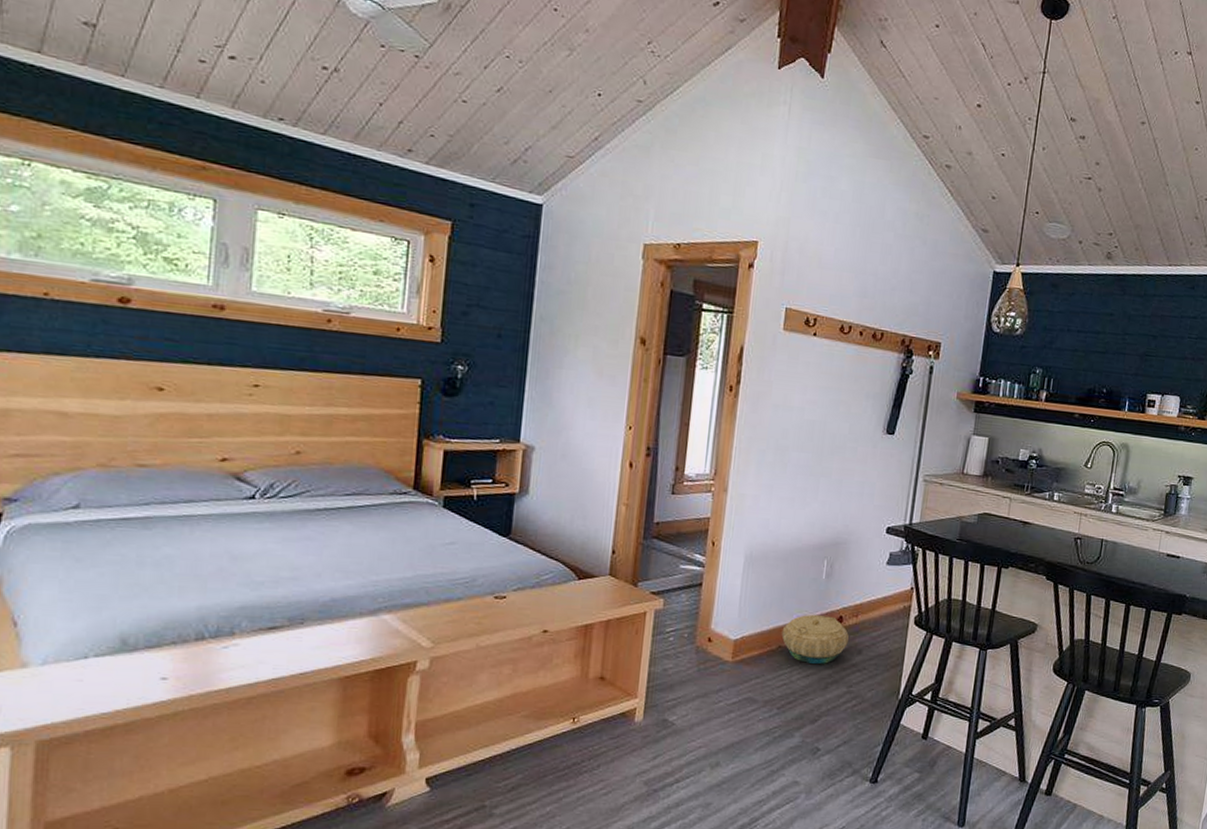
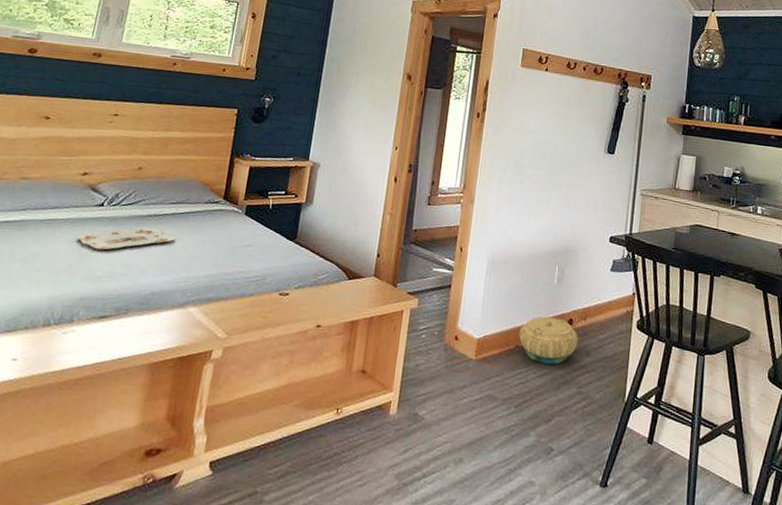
serving tray: none [225,523,355,552] -> present [77,227,175,251]

